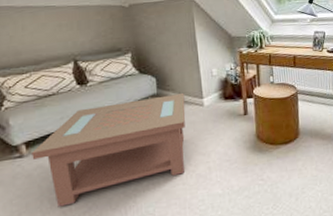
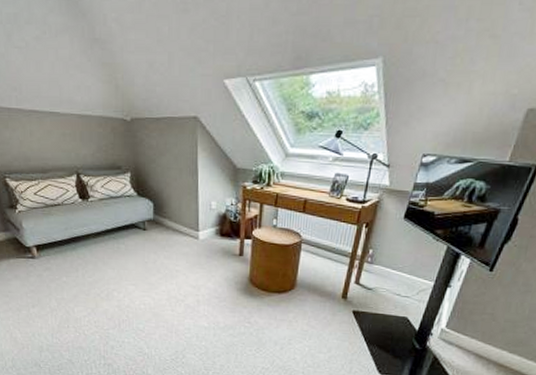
coffee table: present [32,93,186,207] -> none [41,222,180,308]

